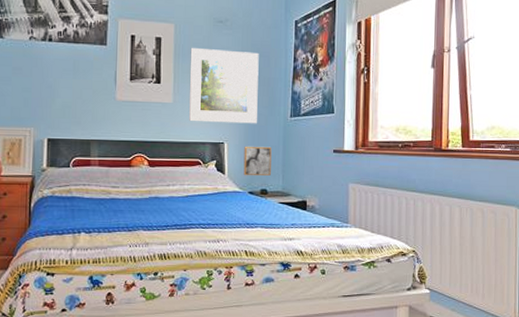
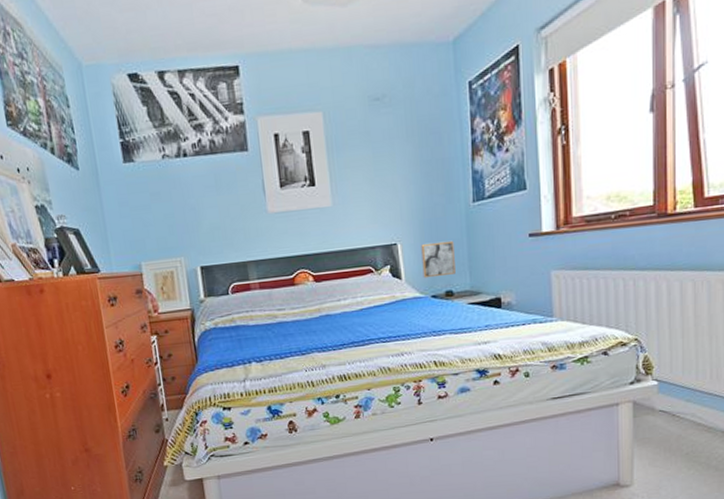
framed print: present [189,47,259,124] -> none [345,130,433,225]

